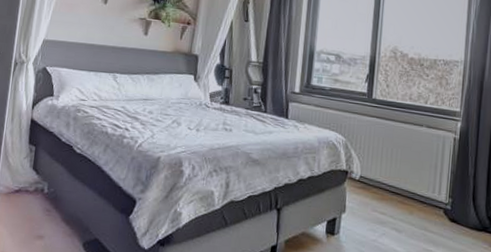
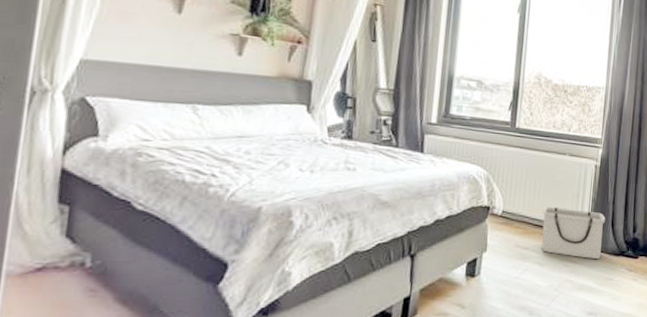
storage bin: none [398,175,466,233] -> present [541,206,606,260]

